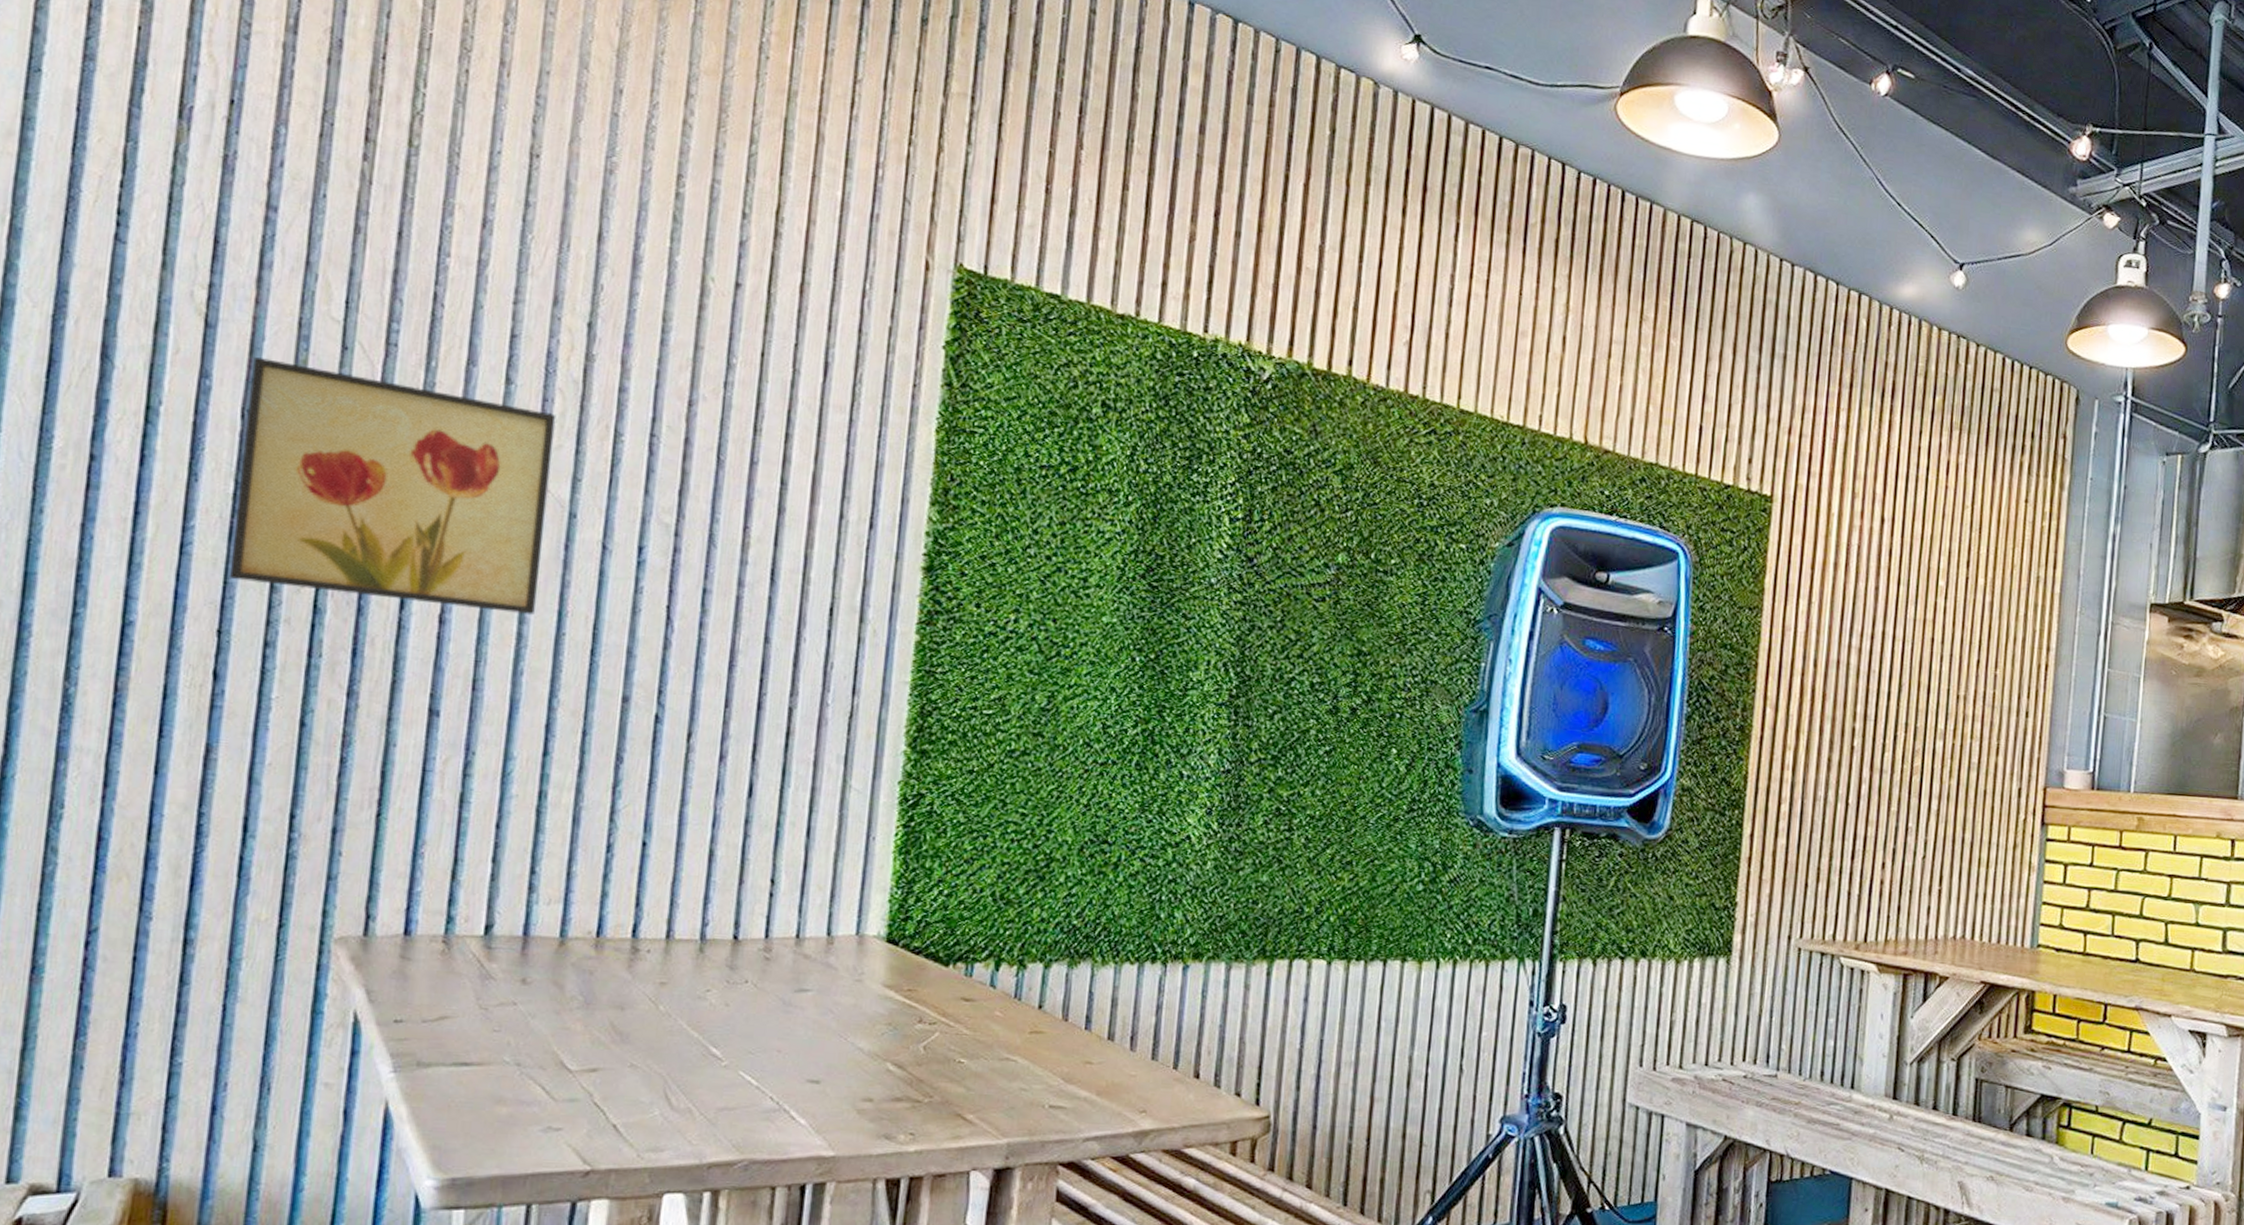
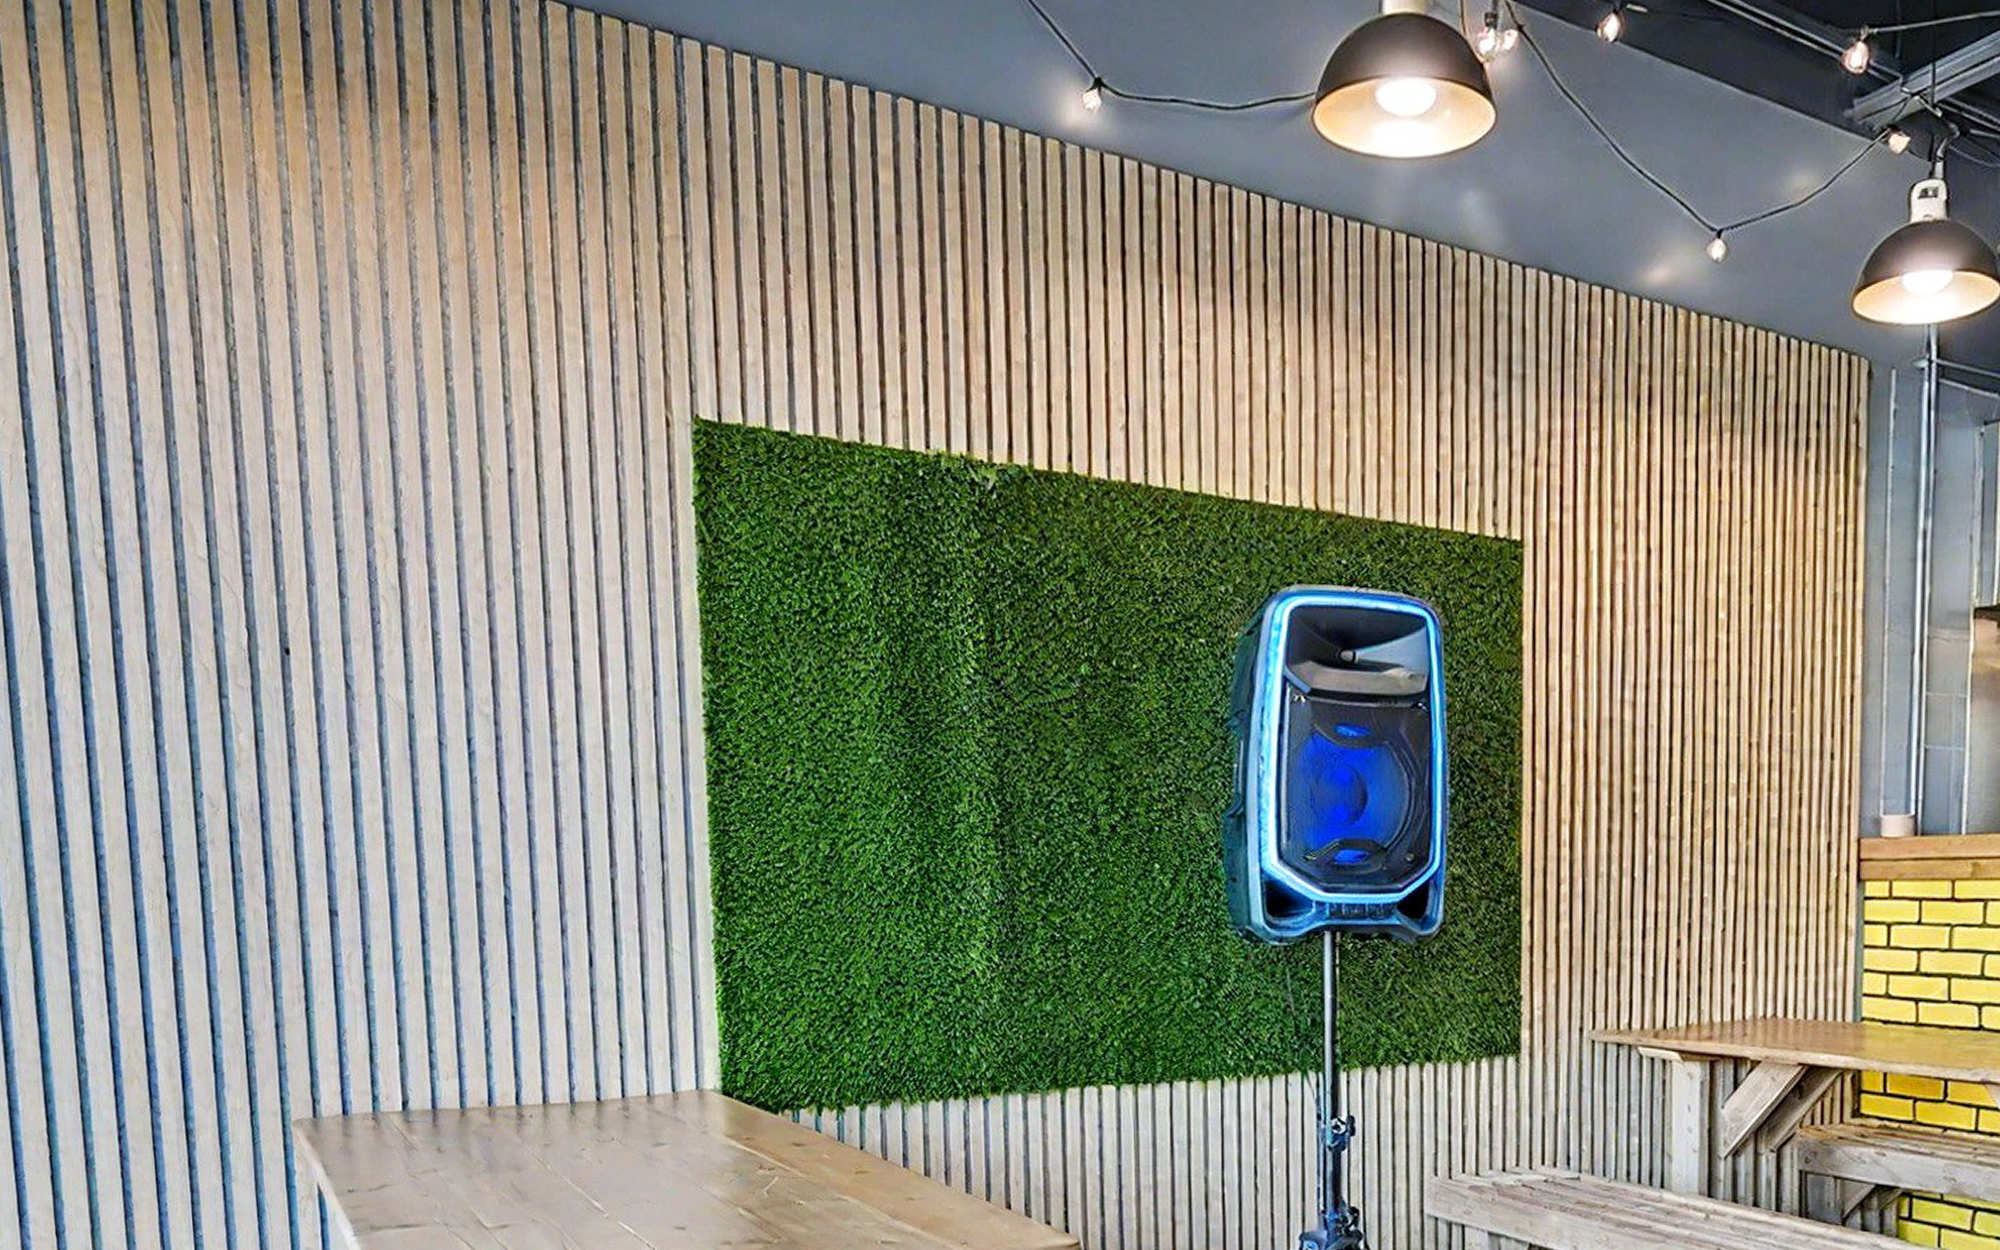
wall art: present [228,357,556,615] -> none [148,603,395,815]

